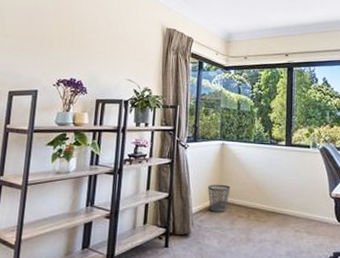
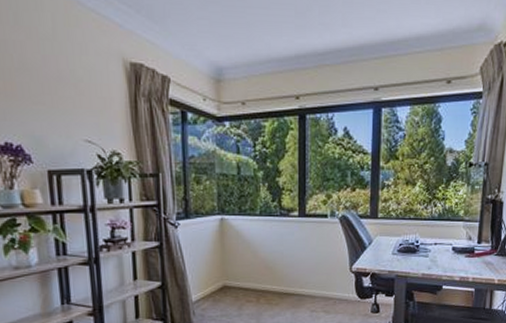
wastebasket: present [208,184,231,212] -> none [208,267,235,298]

